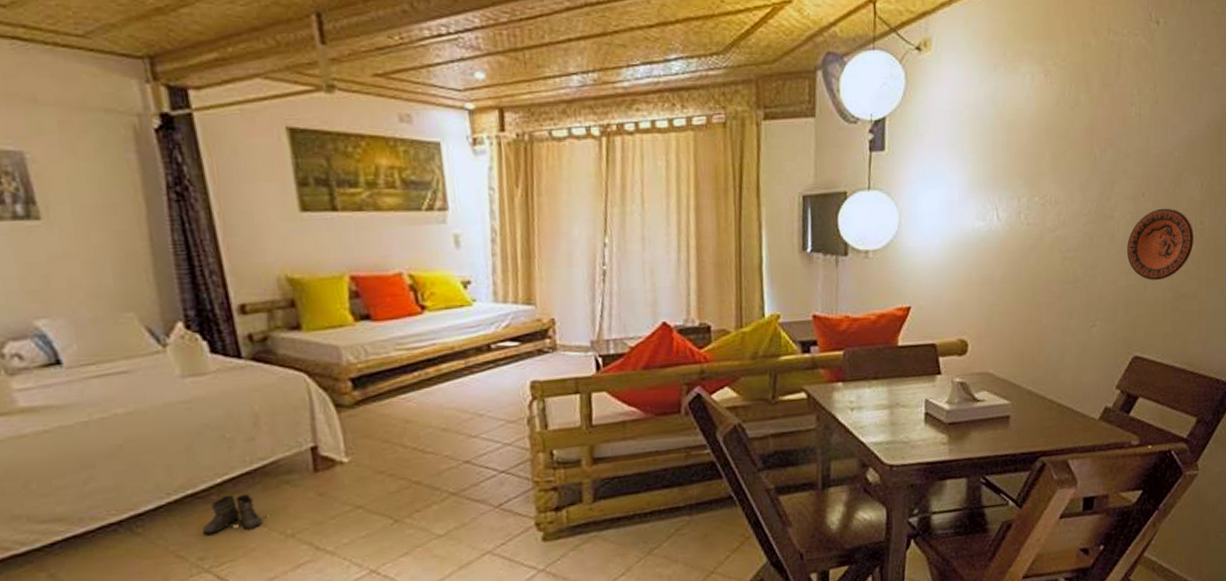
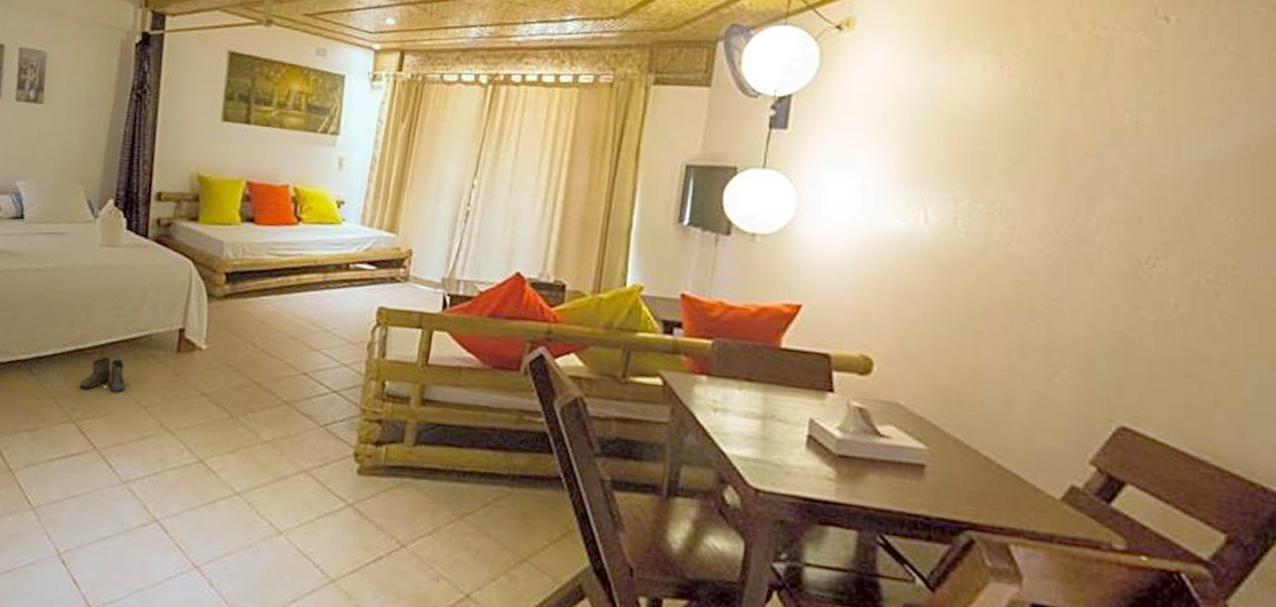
decorative plate: present [1127,208,1194,280] -> none [1113,240,1222,333]

